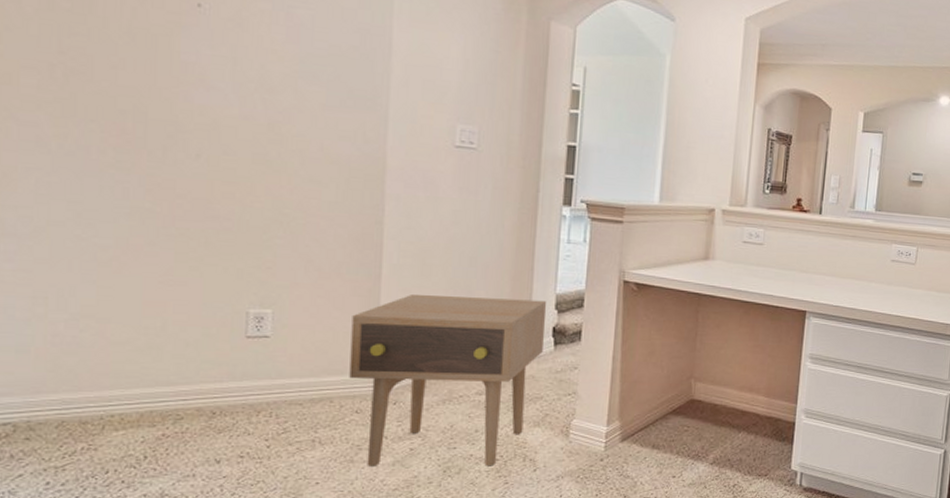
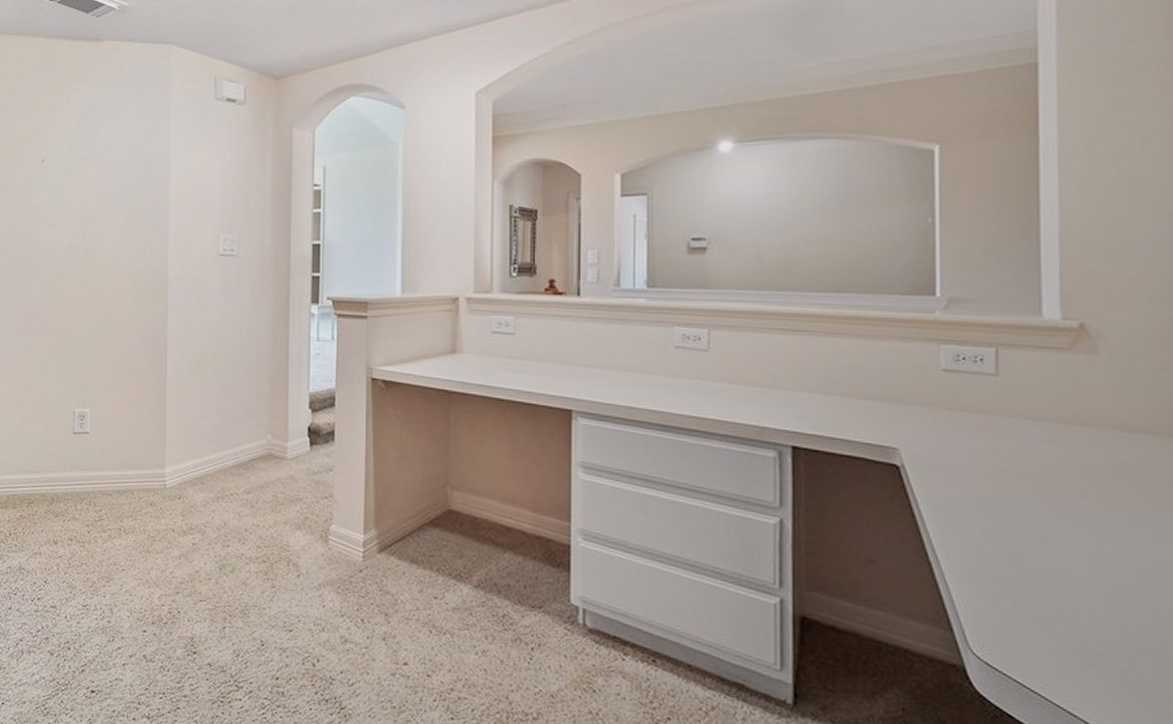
side table: present [349,293,546,467] -> none [145,394,301,568]

